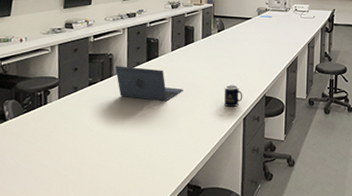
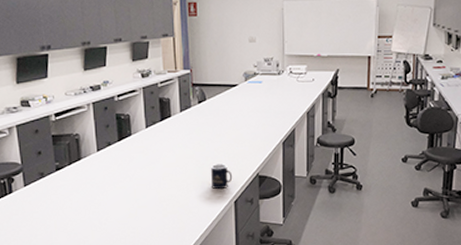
laptop: present [115,66,183,102] -> none [84,147,163,186]

